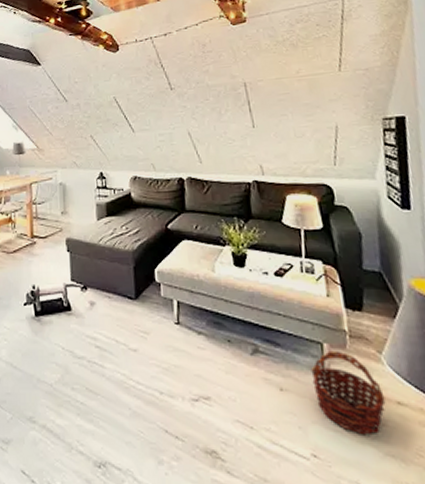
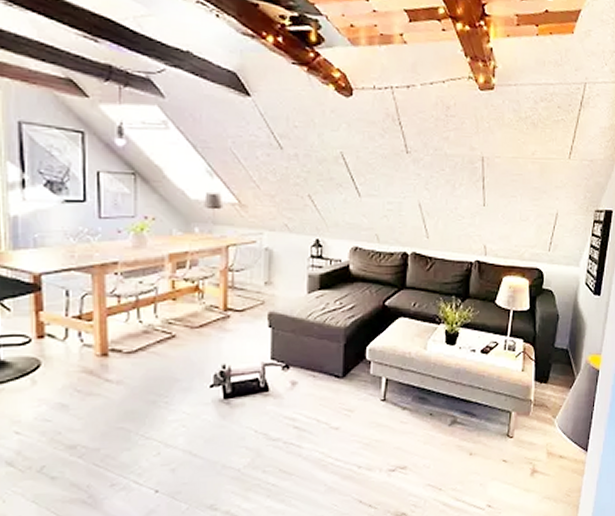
basket: present [311,350,386,435] -> none [497,417,551,485]

